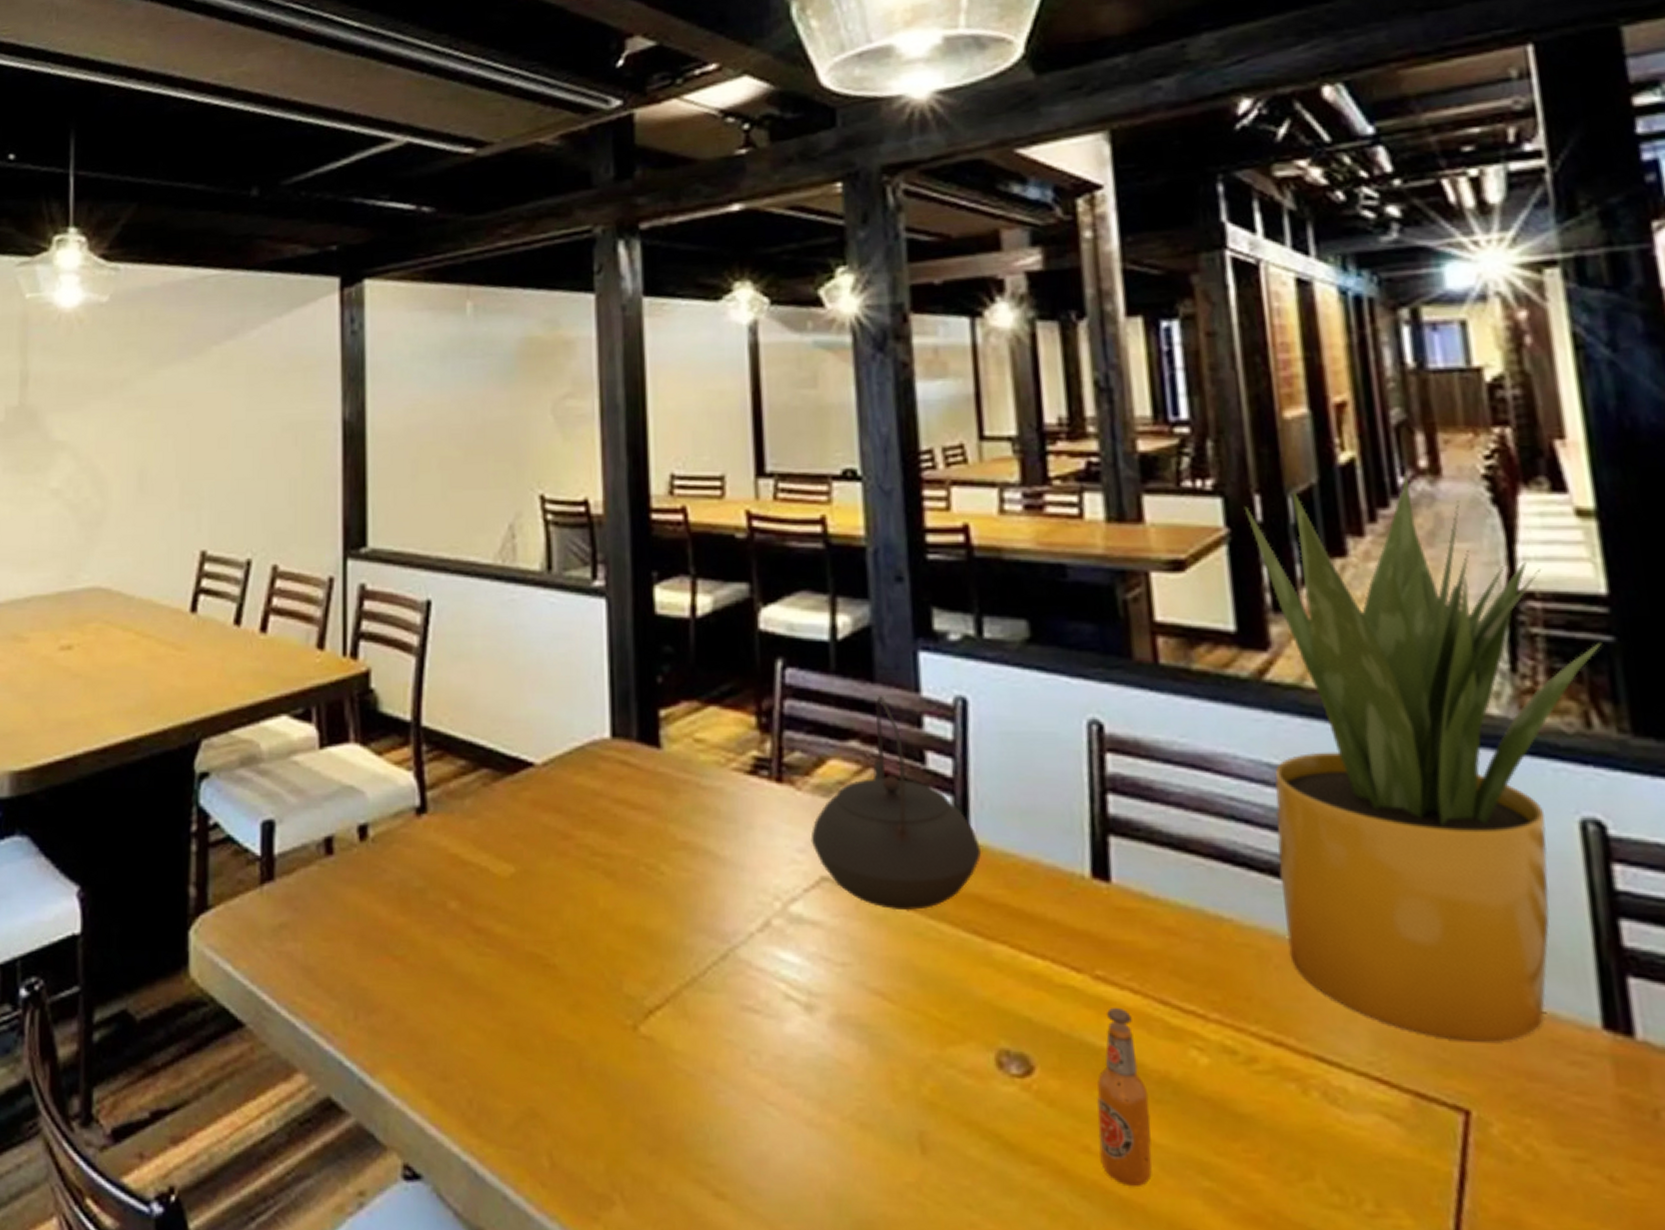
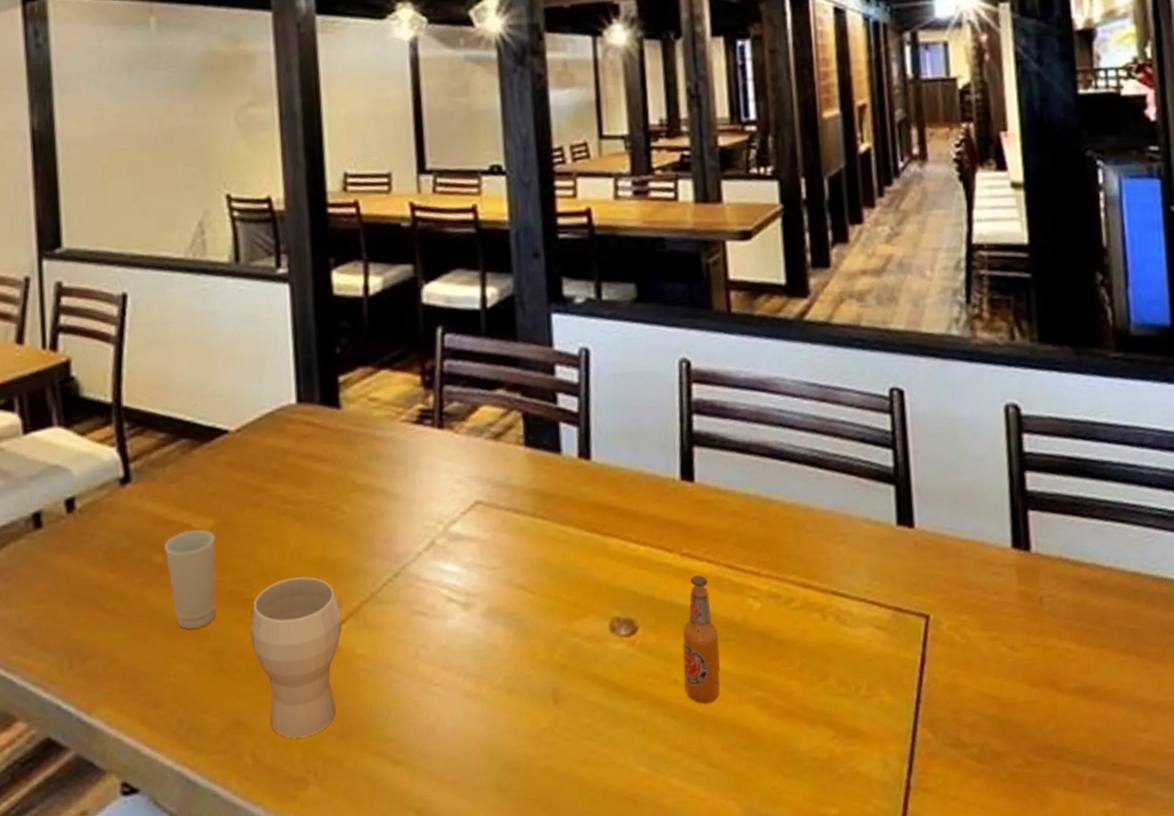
cup: none [460,875,516,992] -> present [165,530,216,629]
cup: none [551,946,656,1145] -> present [250,576,342,739]
teapot: present [810,696,982,911] -> none [466,351,600,522]
planter: present [1243,473,1603,1042] -> none [793,159,1024,568]

